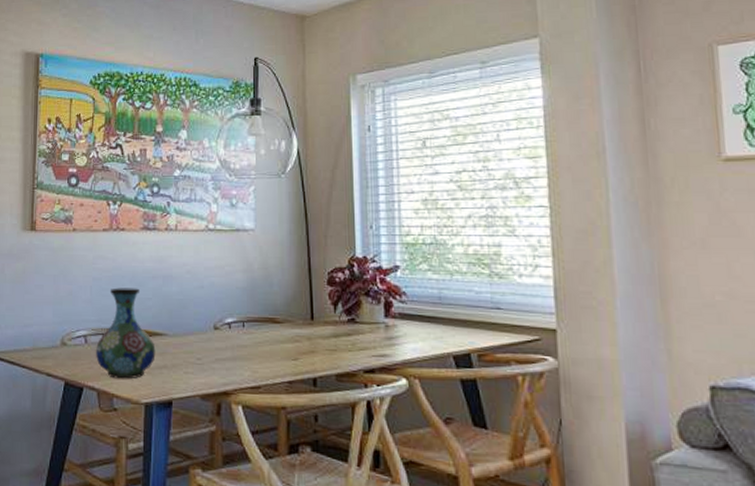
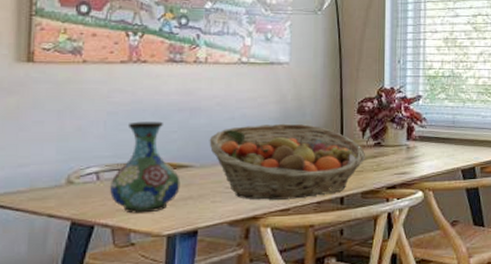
fruit basket: none [180,293,339,377] -> present [209,123,366,200]

